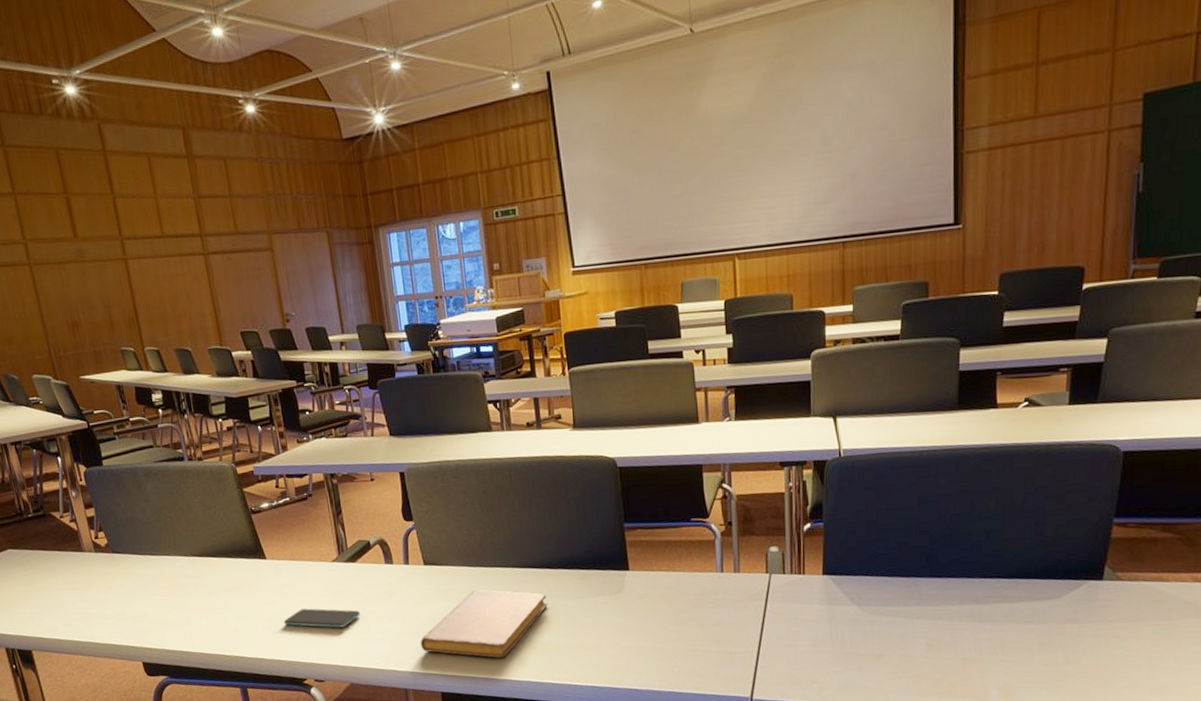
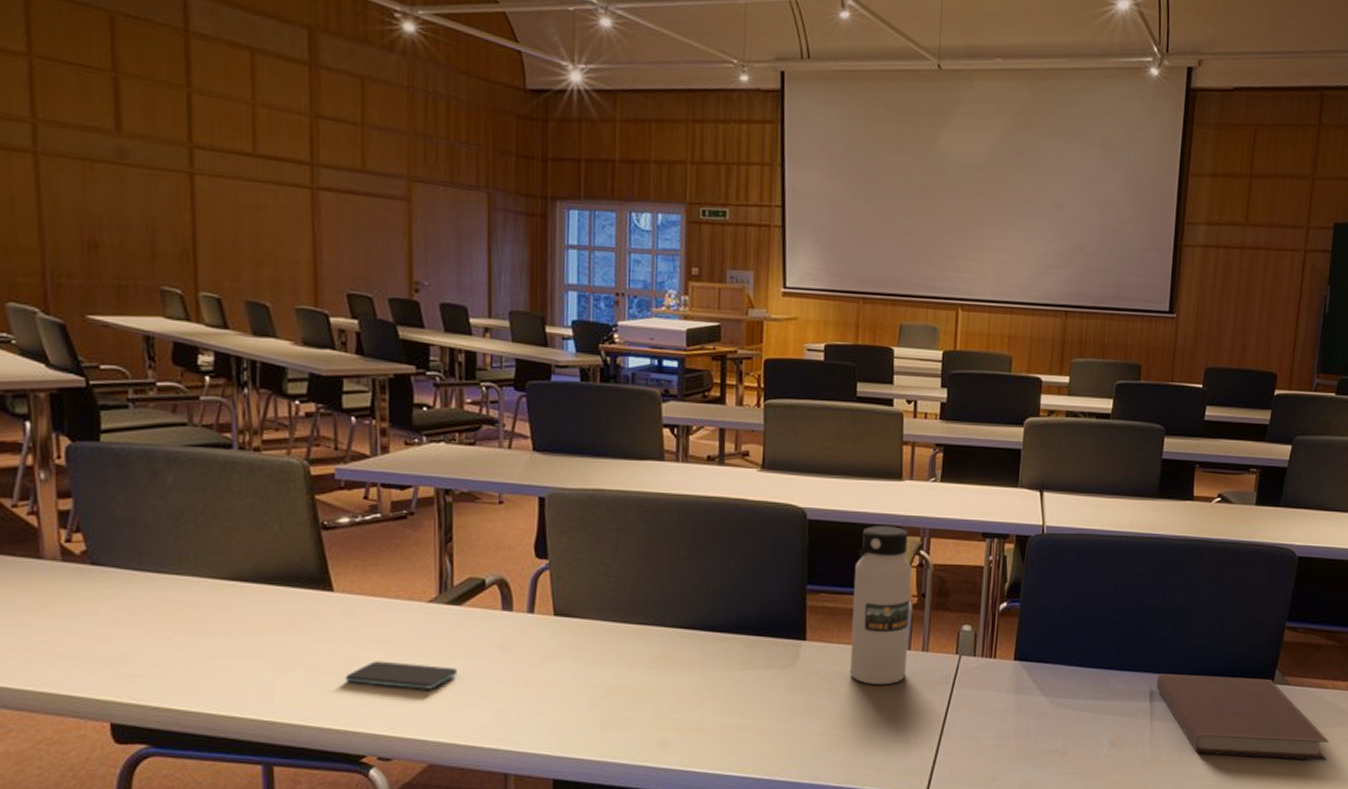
notebook: present [420,589,548,658] -> none [534,651,705,738]
water bottle: none [664,465,721,605] -> present [849,526,913,686]
notebook: none [972,575,1173,653] -> present [1156,674,1329,761]

